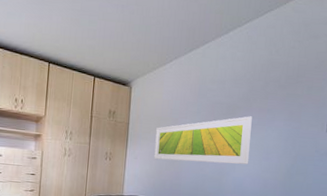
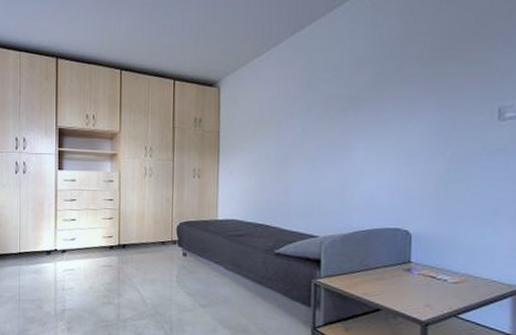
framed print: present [154,116,252,165] -> none [253,109,384,174]

